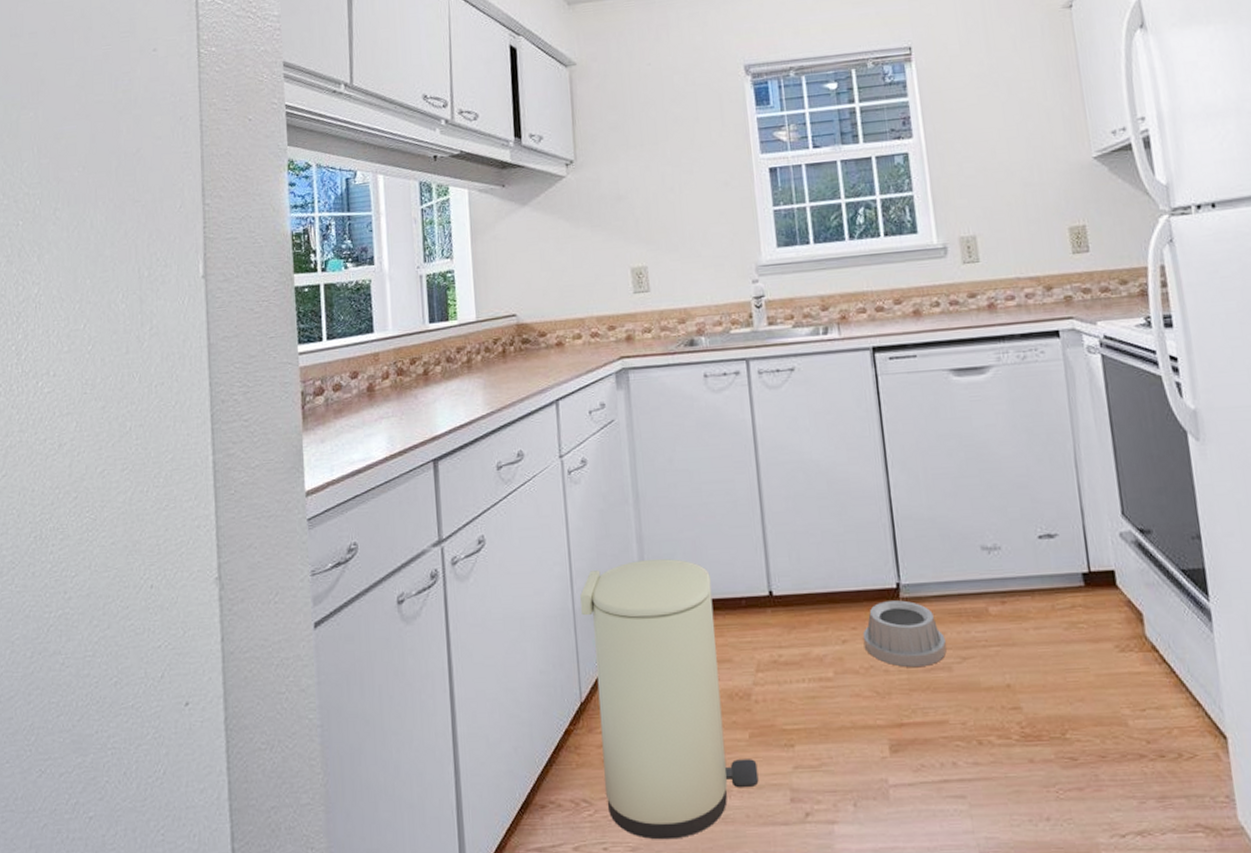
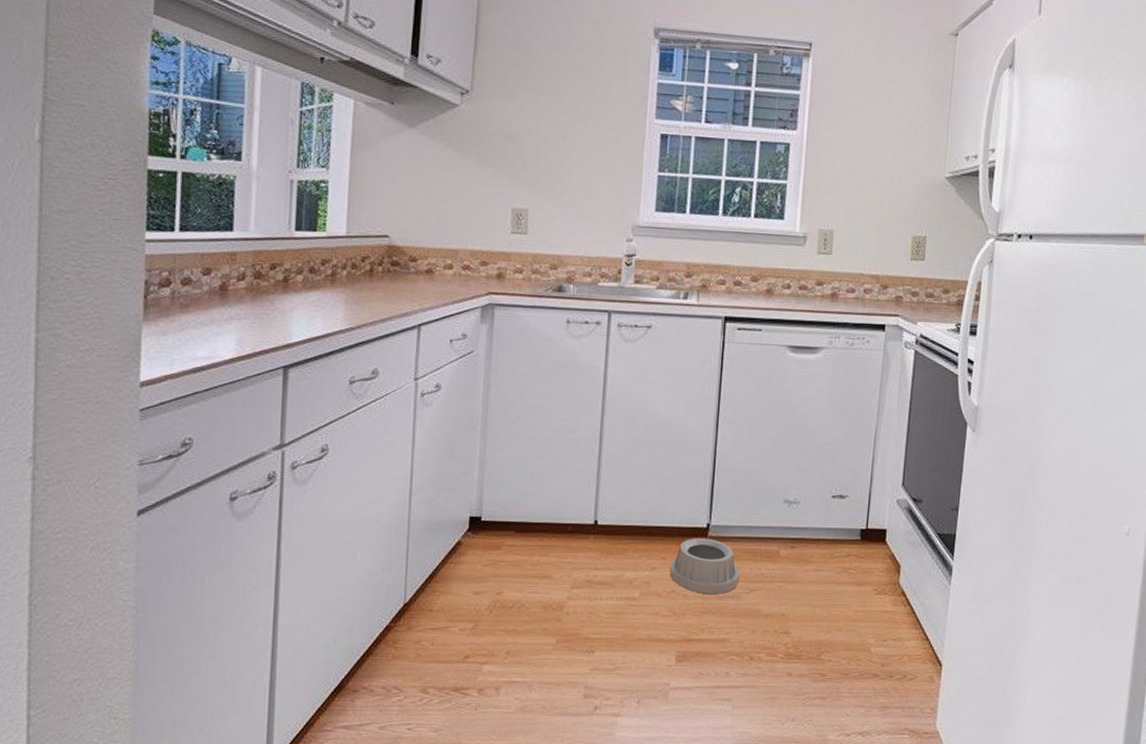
pedal bin: present [580,559,759,840] -> none [416,482,559,724]

